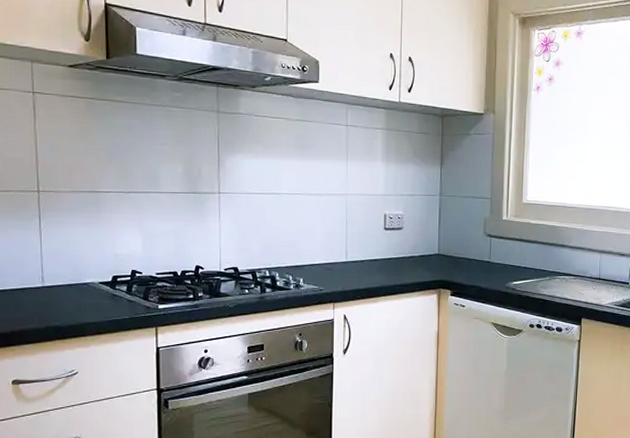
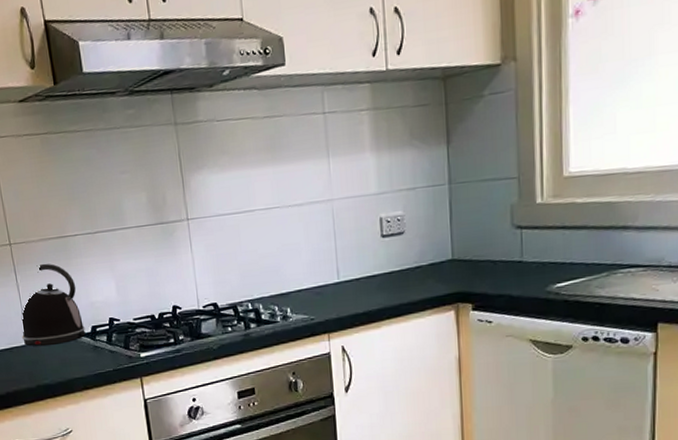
kettle: none [36,213,107,290] -> present [21,263,87,347]

